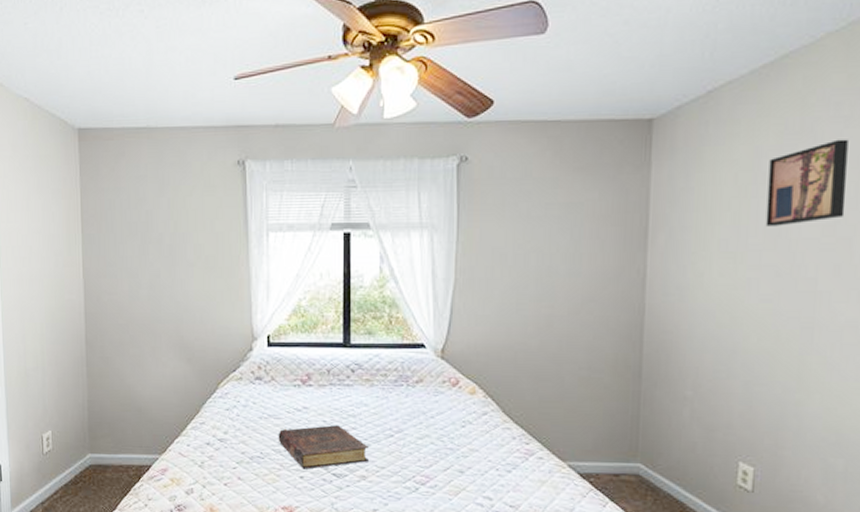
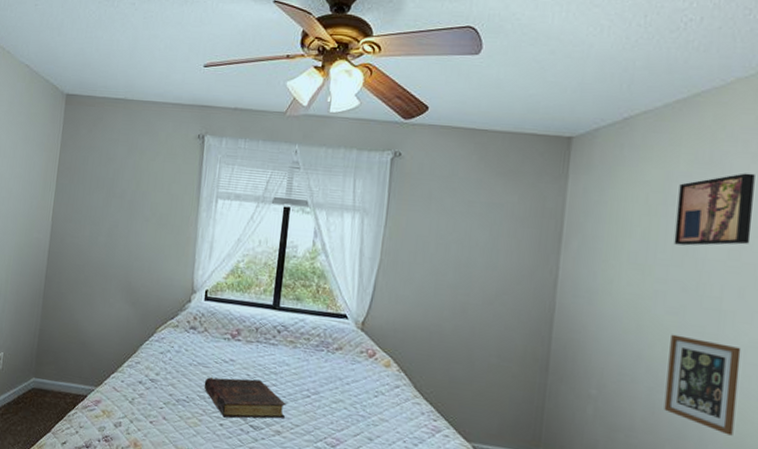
picture frame: none [761,323,838,420] -> present [664,334,741,436]

